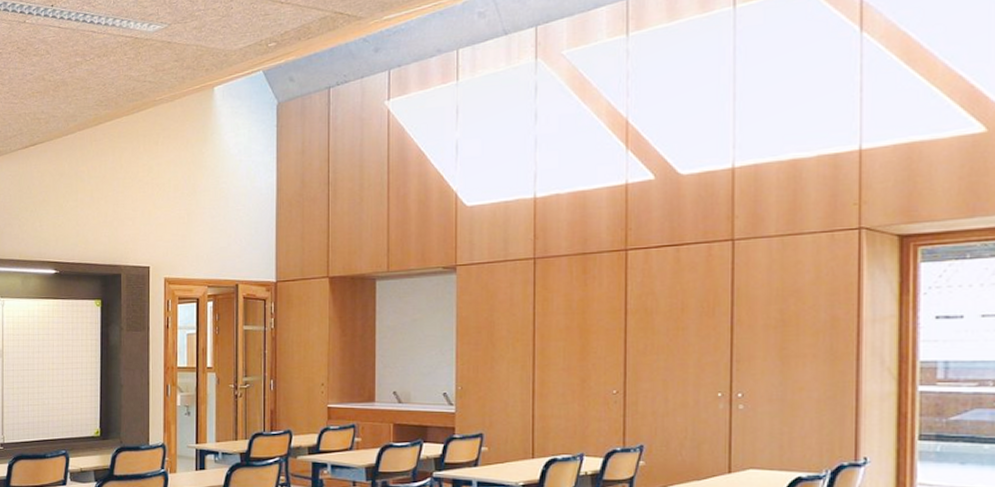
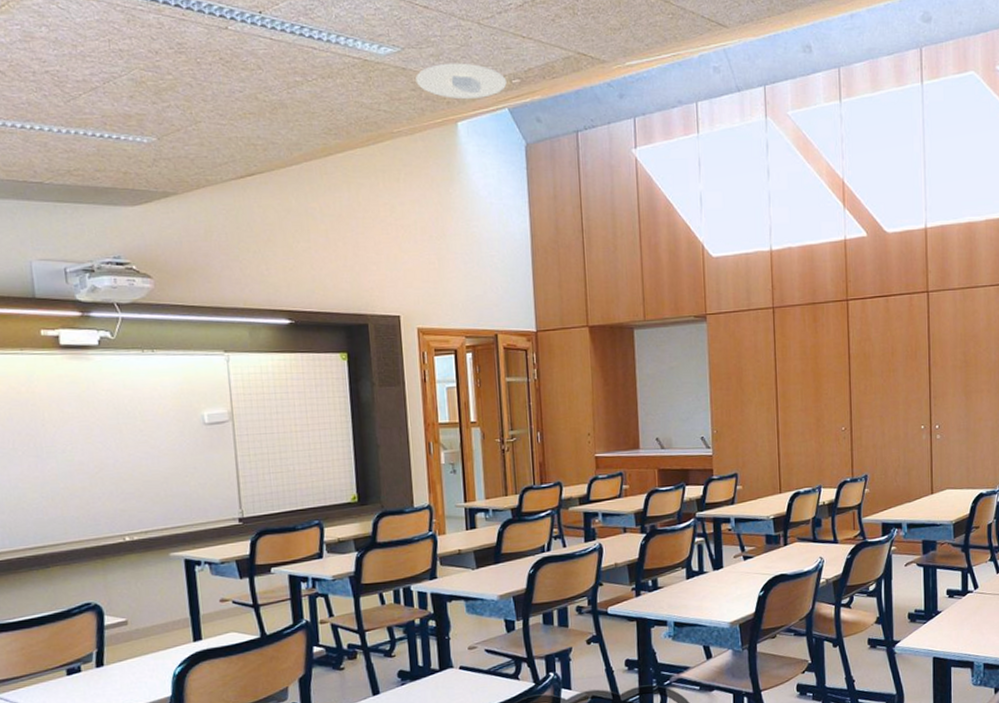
recessed light: none [179,32,263,66] -> present [415,63,507,100]

